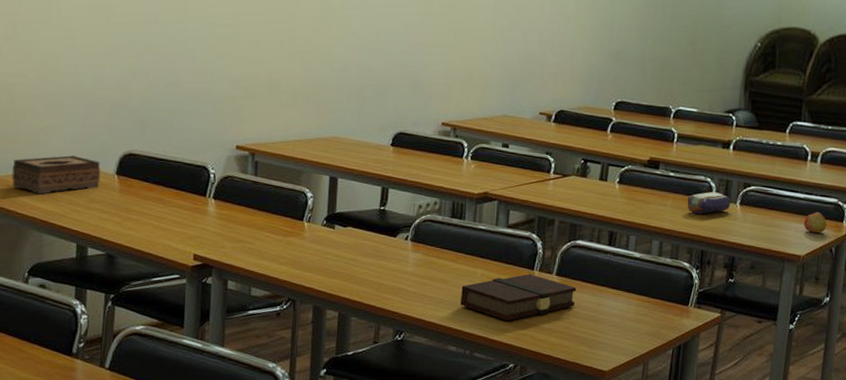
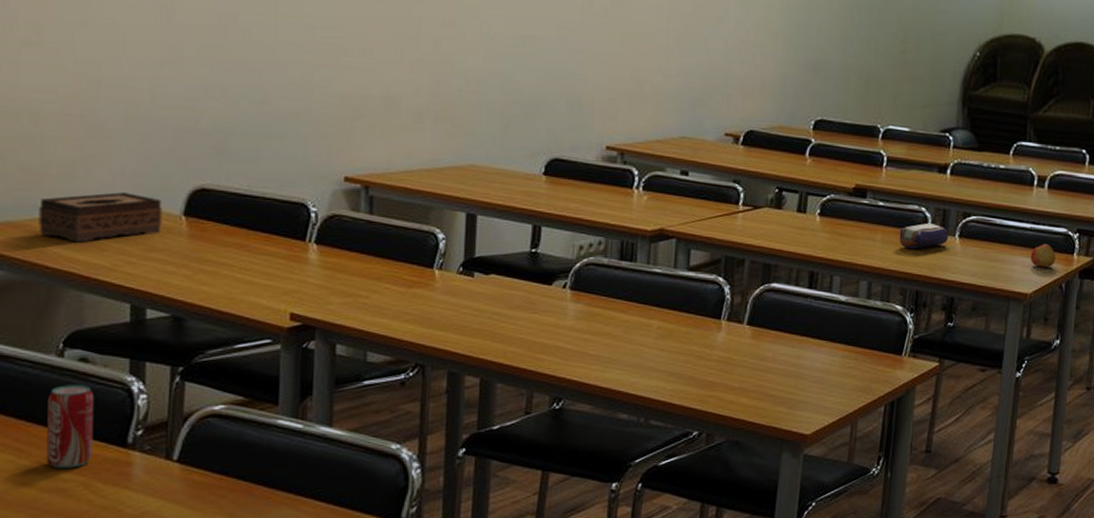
beverage can: none [14,305,50,370] -> present [46,385,95,468]
book: present [460,273,577,321] -> none [632,324,772,380]

